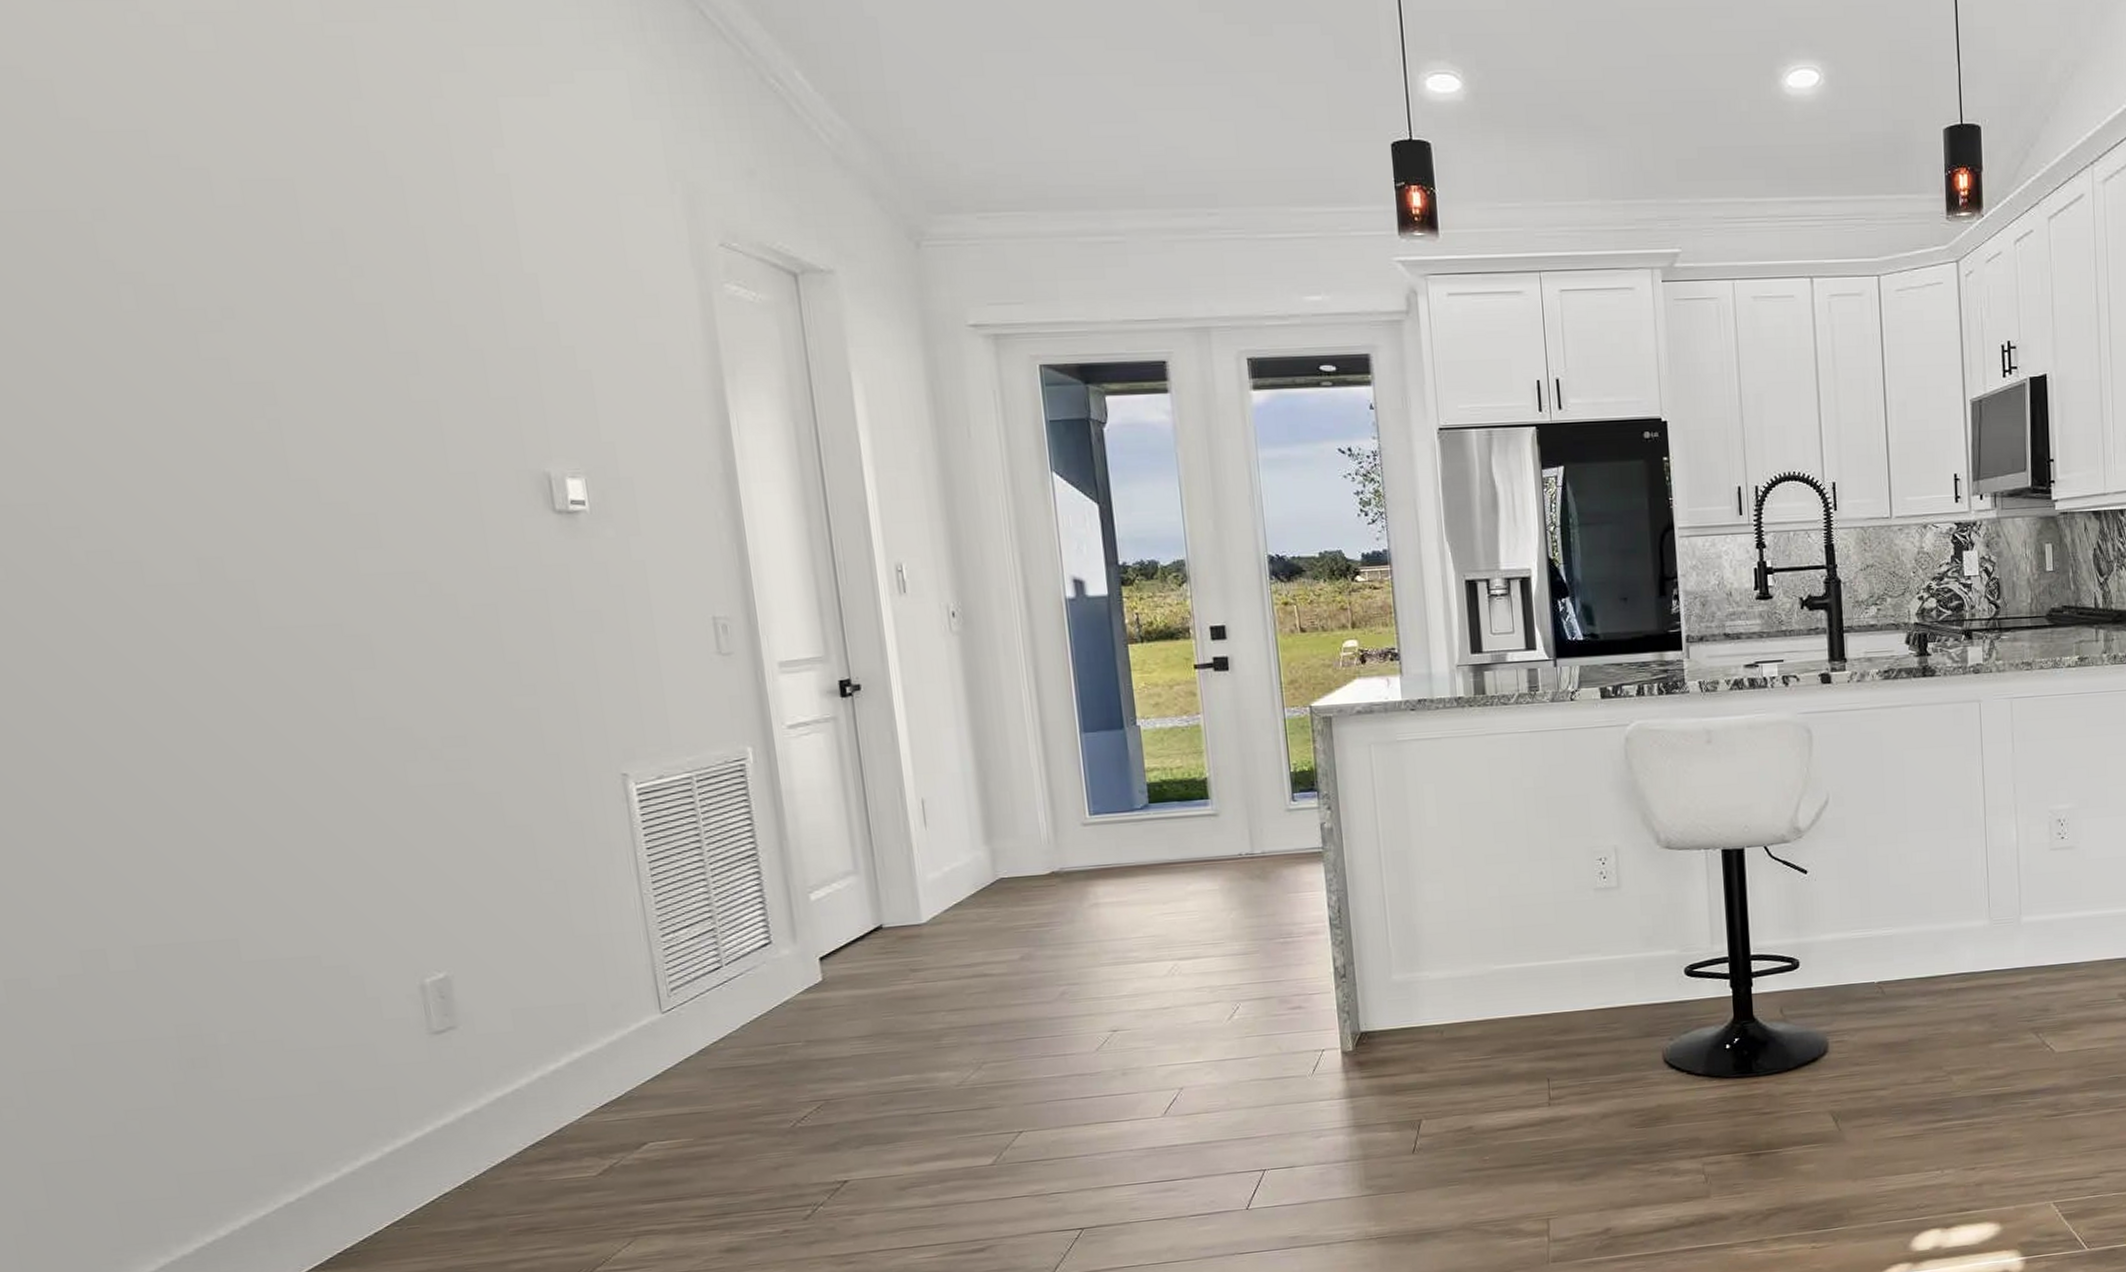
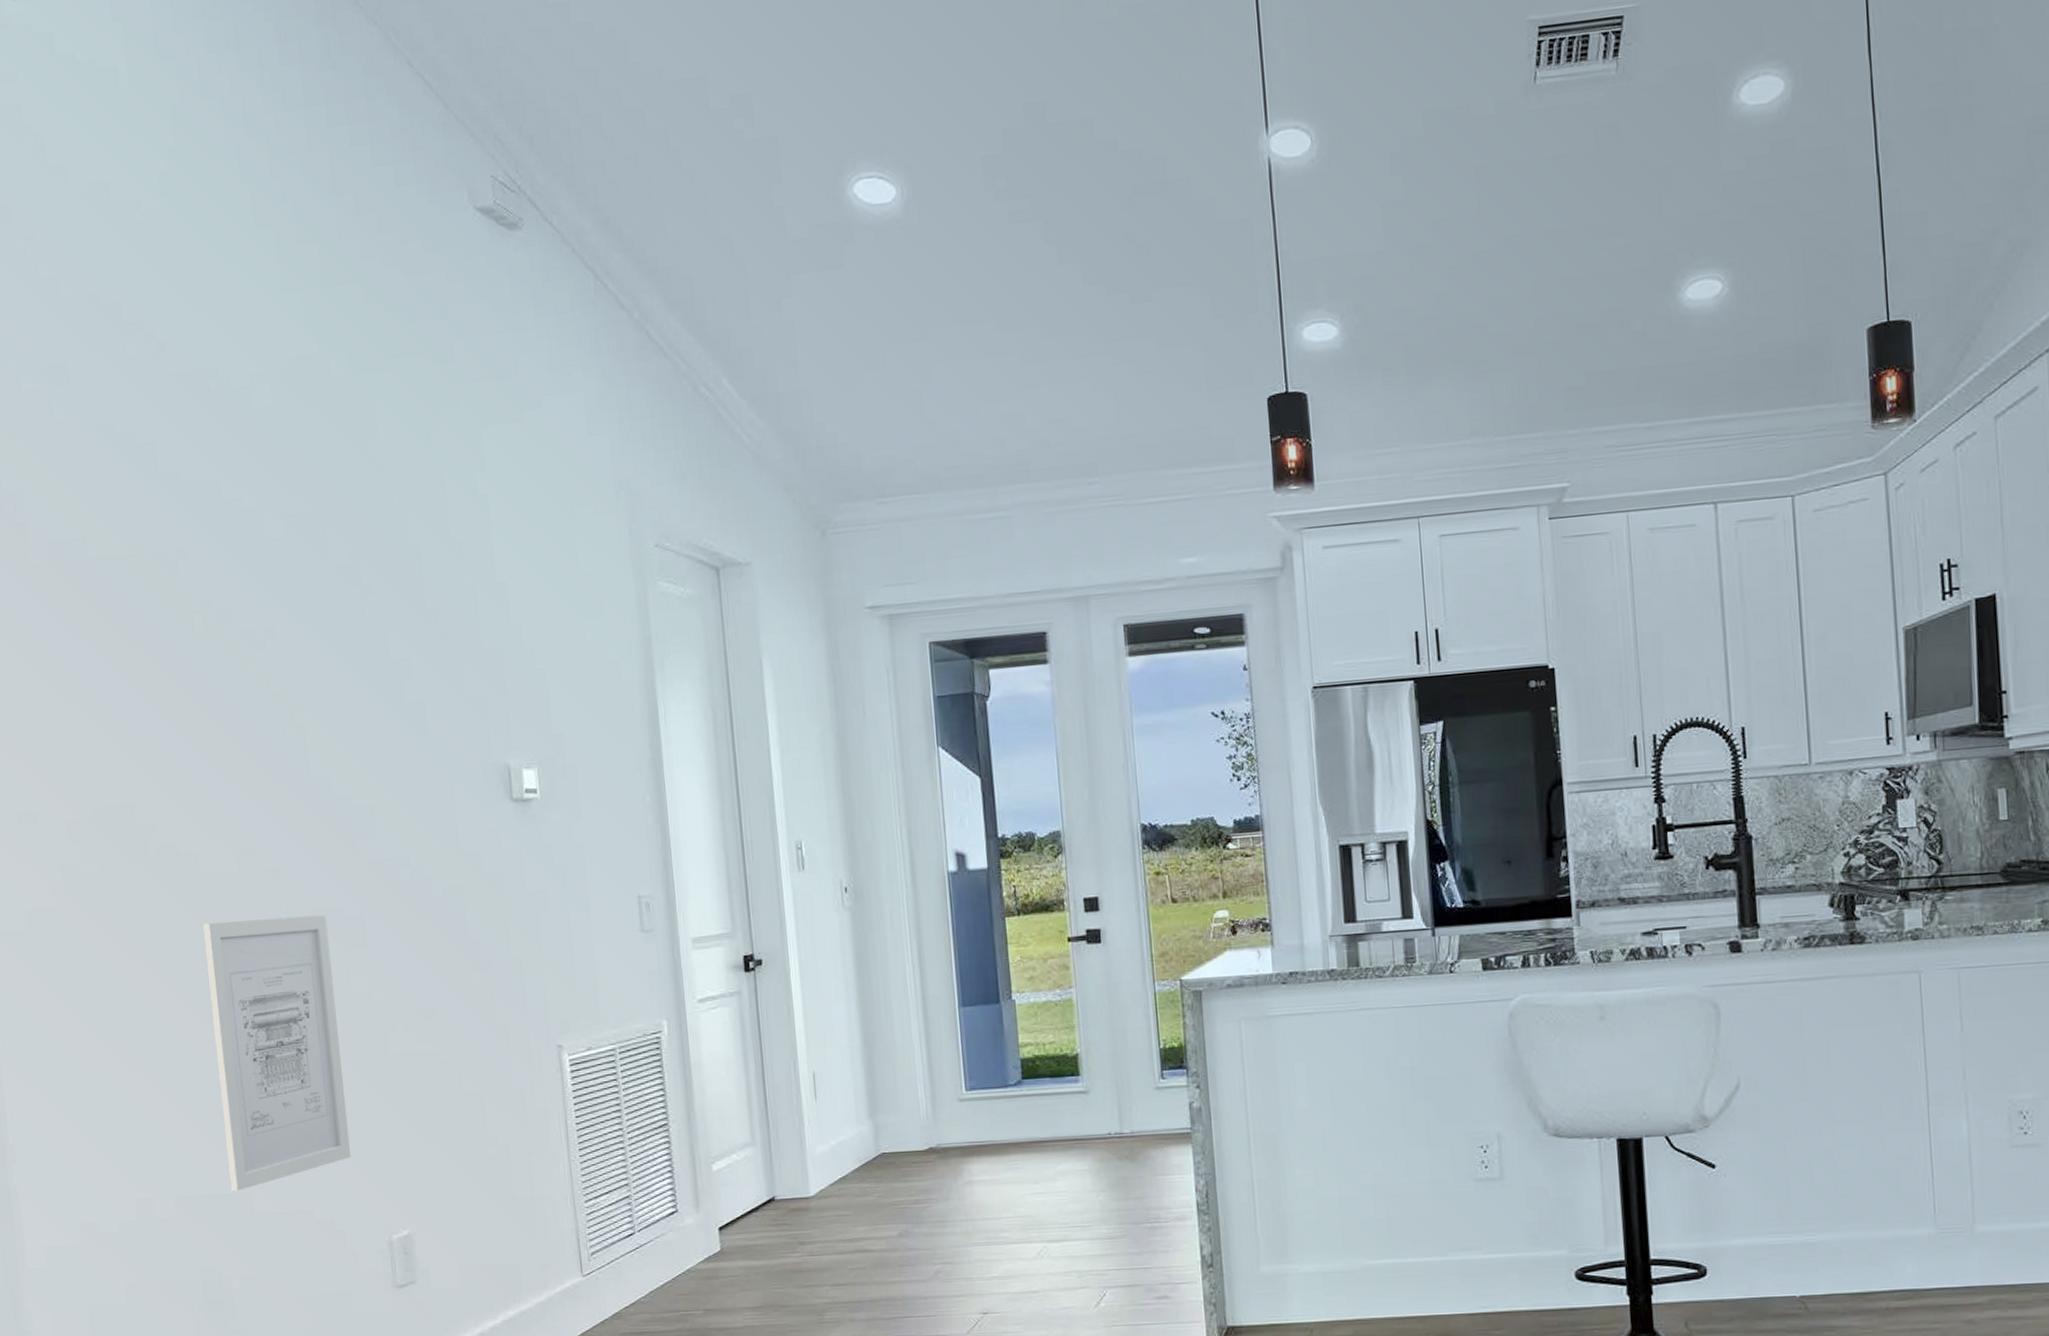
wall art: none [153,632,368,939] -> present [202,914,351,1192]

